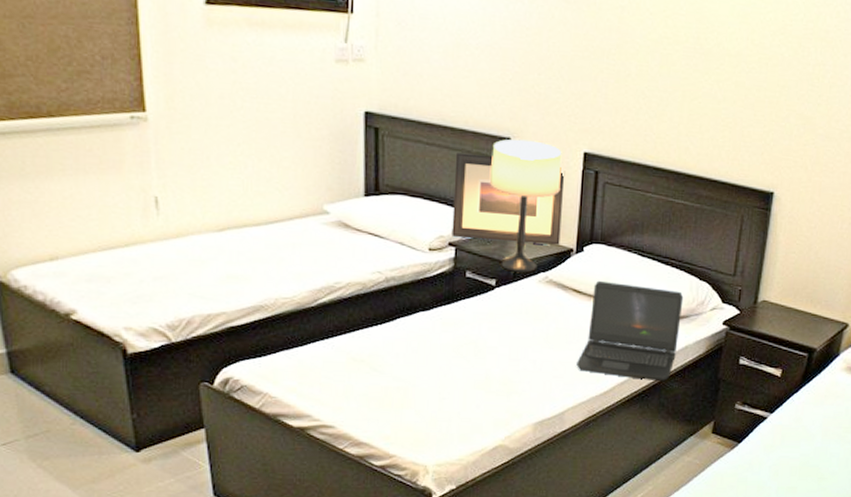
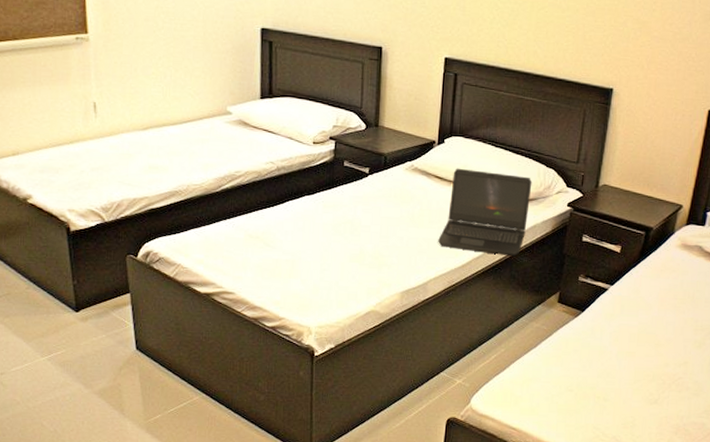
picture frame: present [452,152,565,245] -> none [332,60,429,138]
table lamp: present [489,138,562,273] -> none [364,47,426,162]

